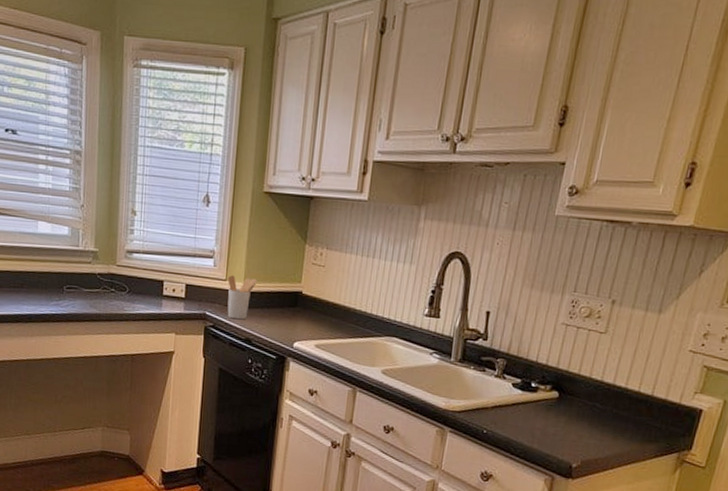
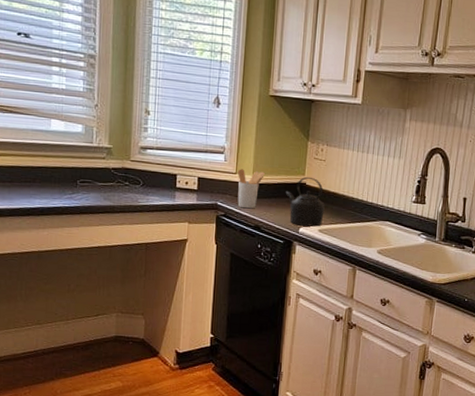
kettle: none [279,284,323,341] -> present [285,176,325,227]

